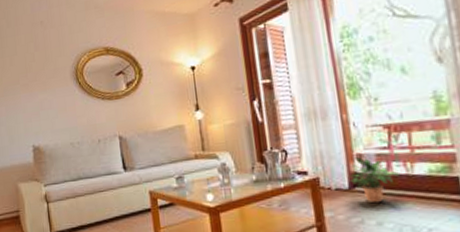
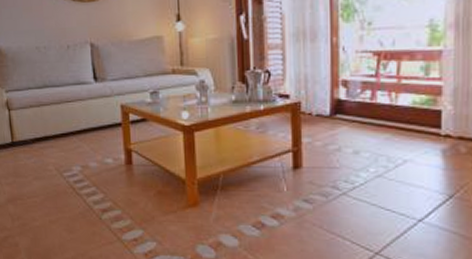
potted plant: present [349,157,399,204] -> none [331,83,382,132]

